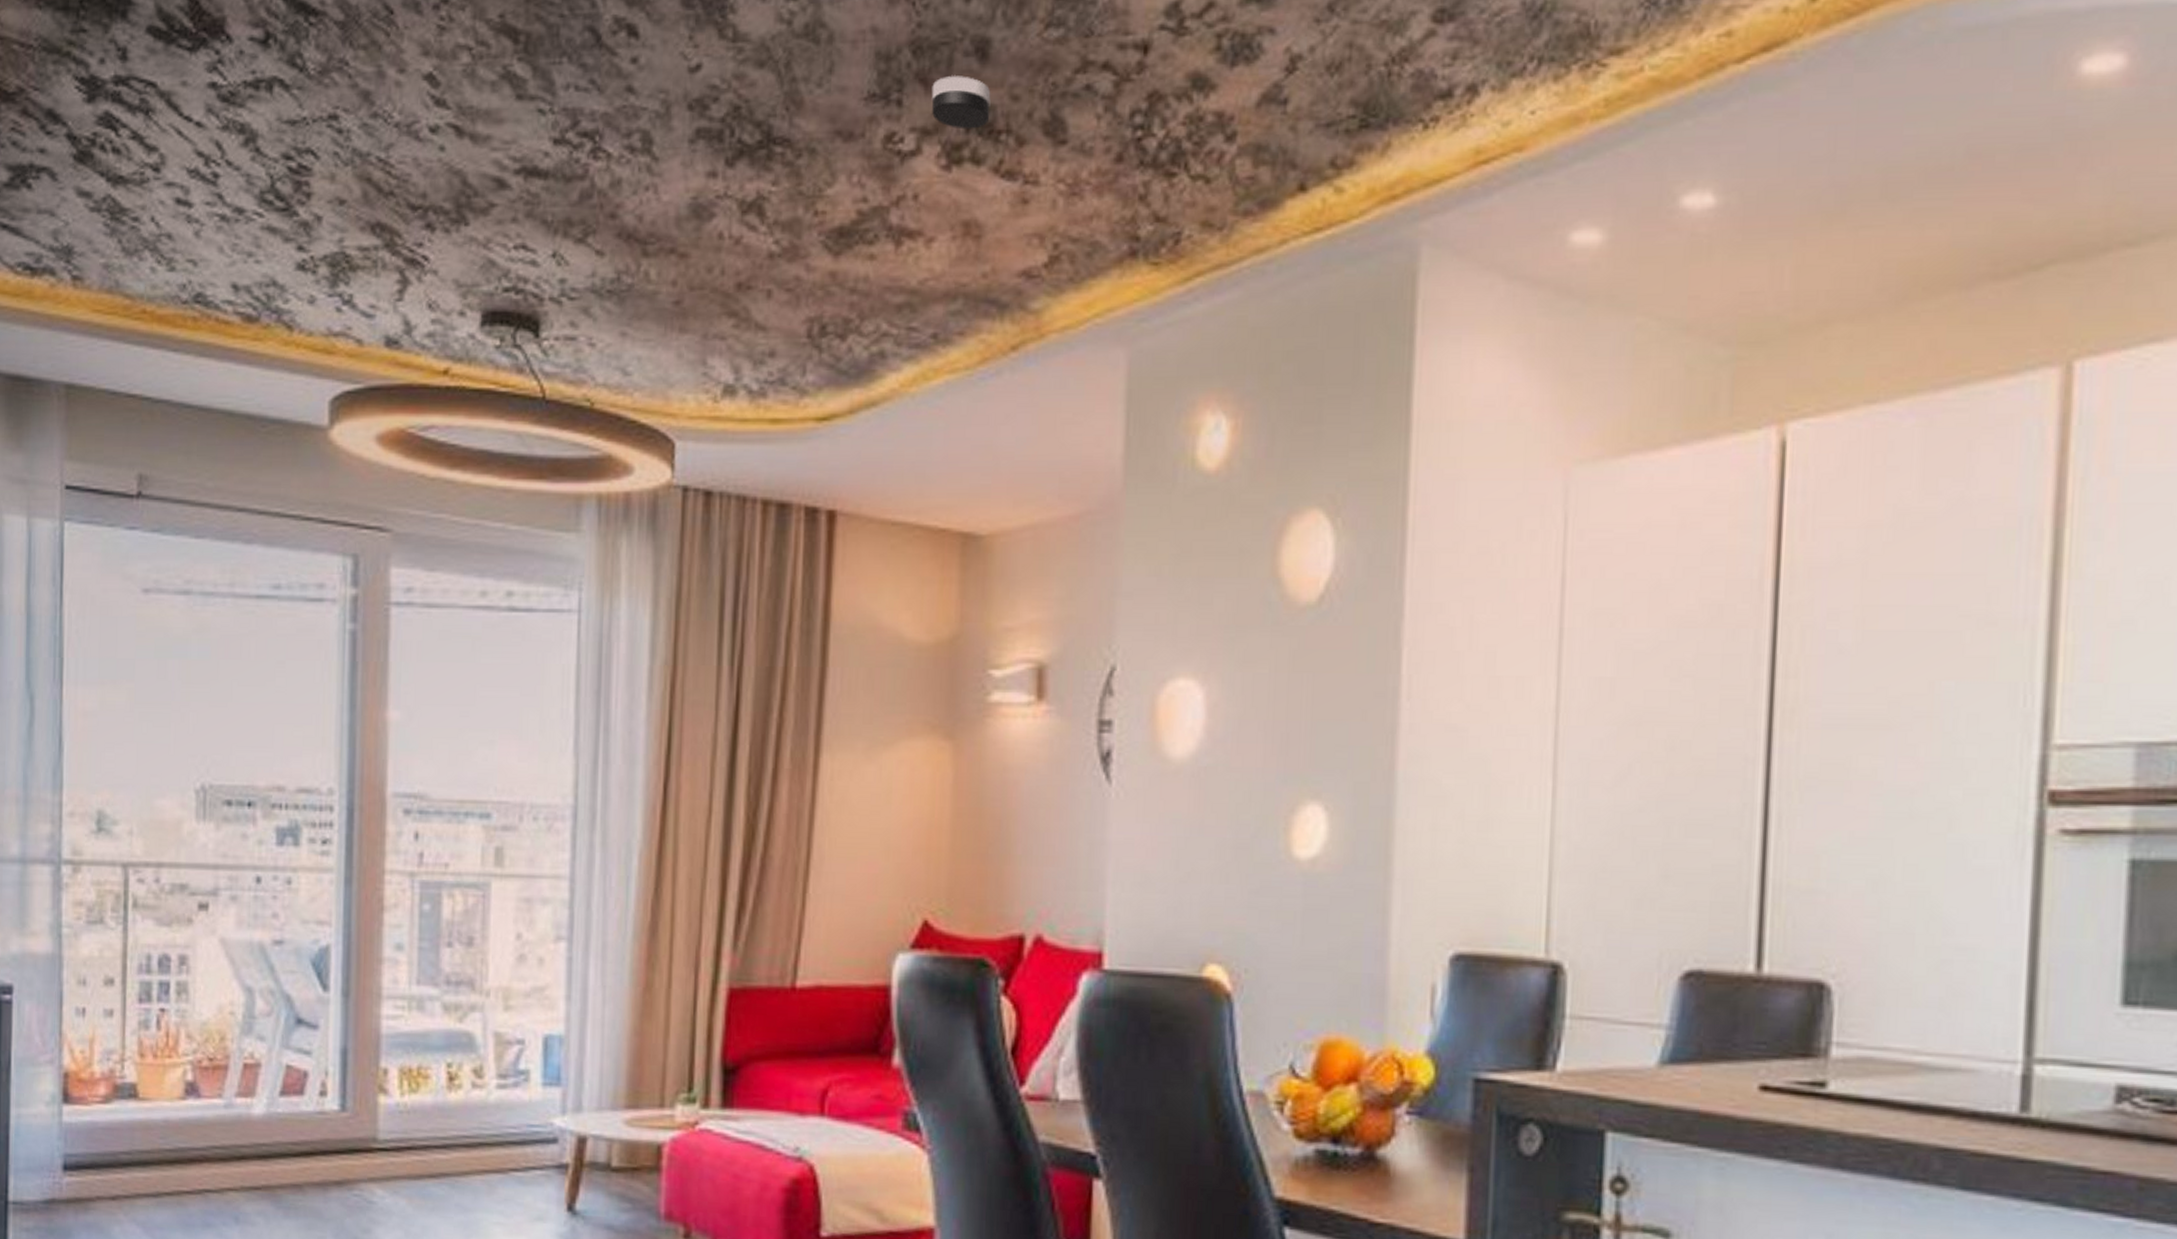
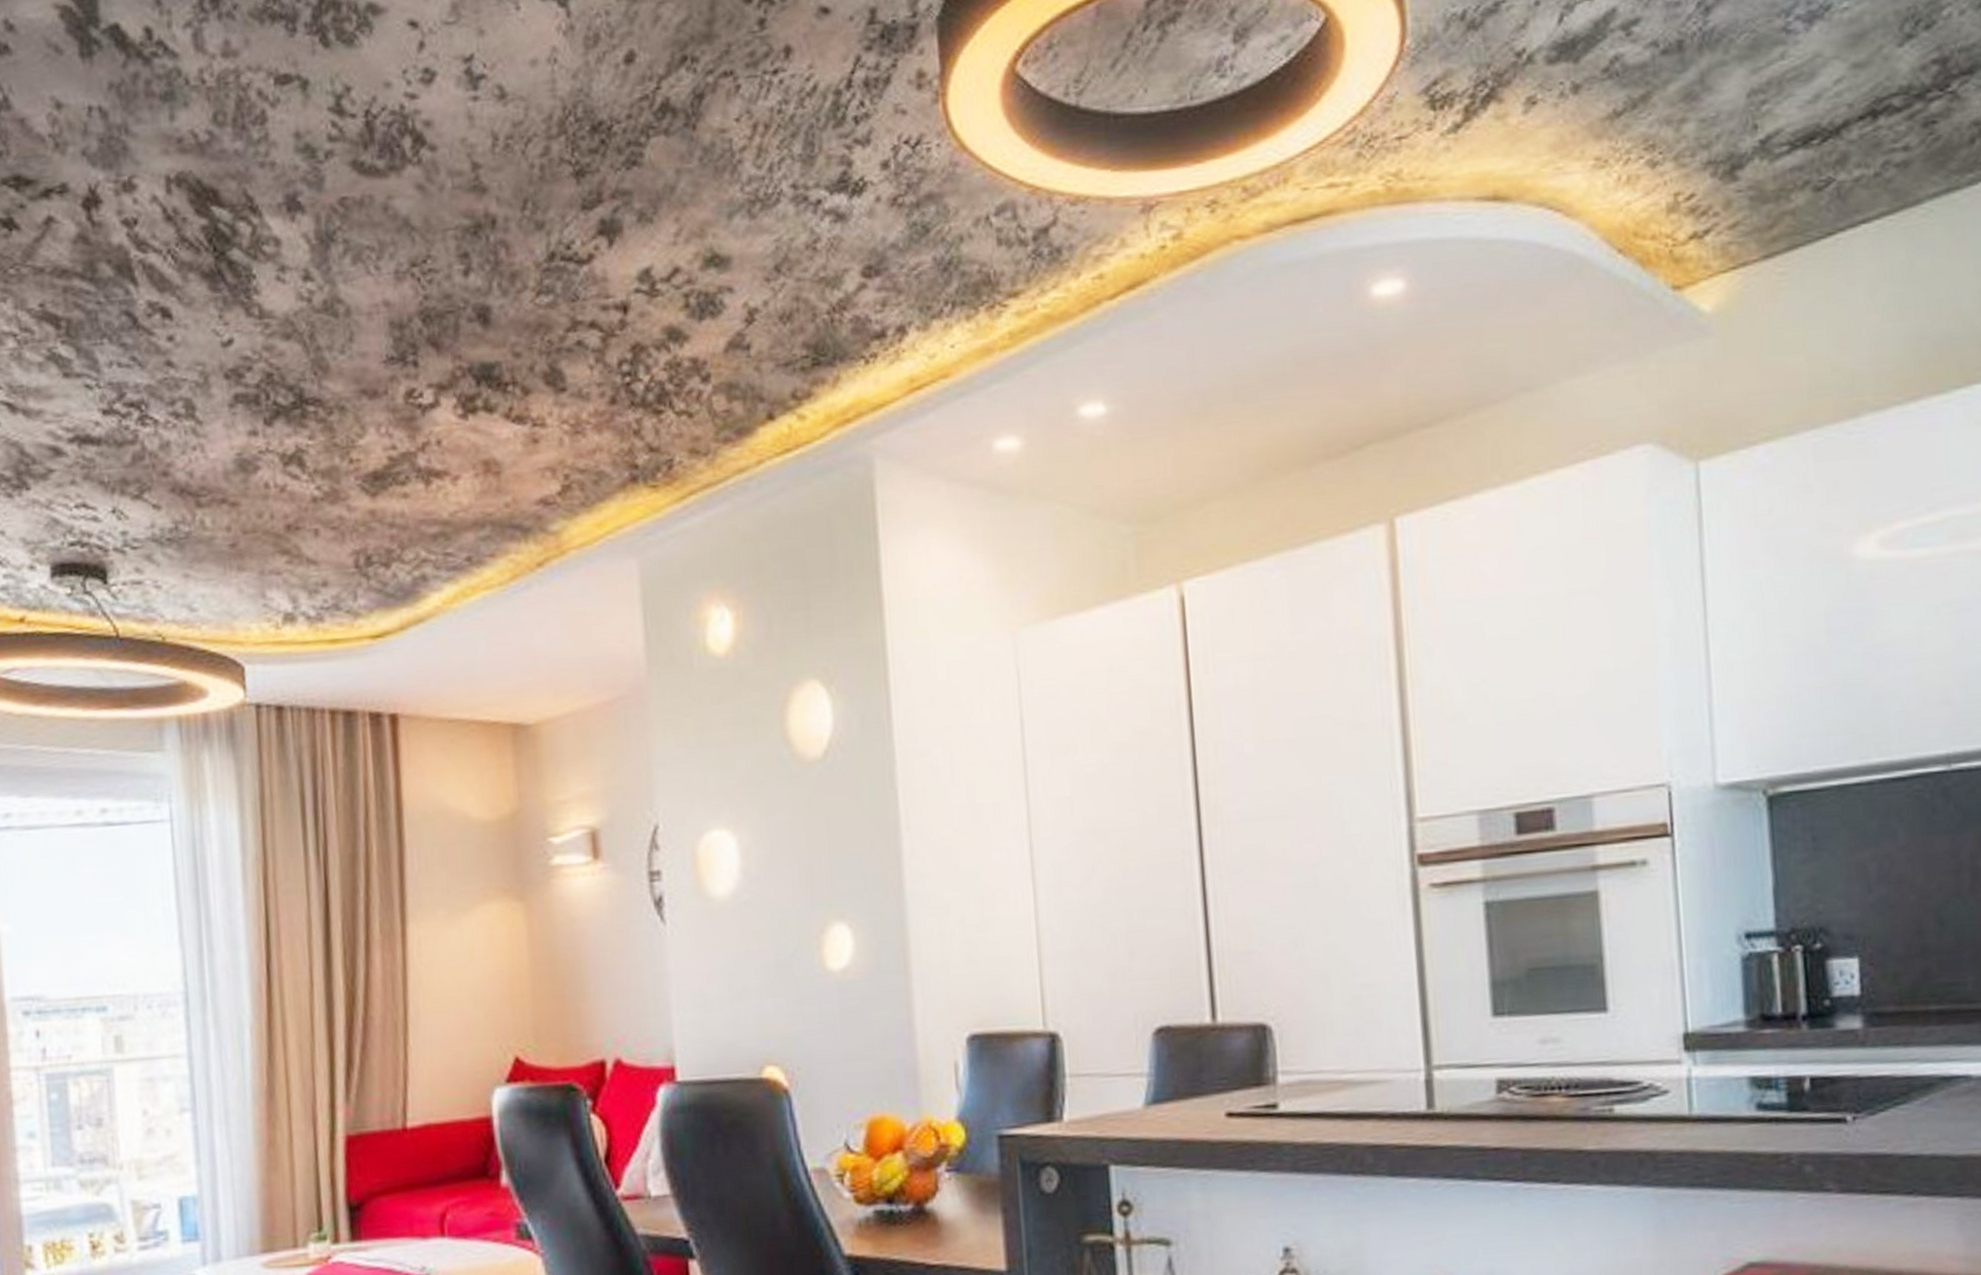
smoke detector: present [931,76,991,130] -> none [443,338,497,384]

